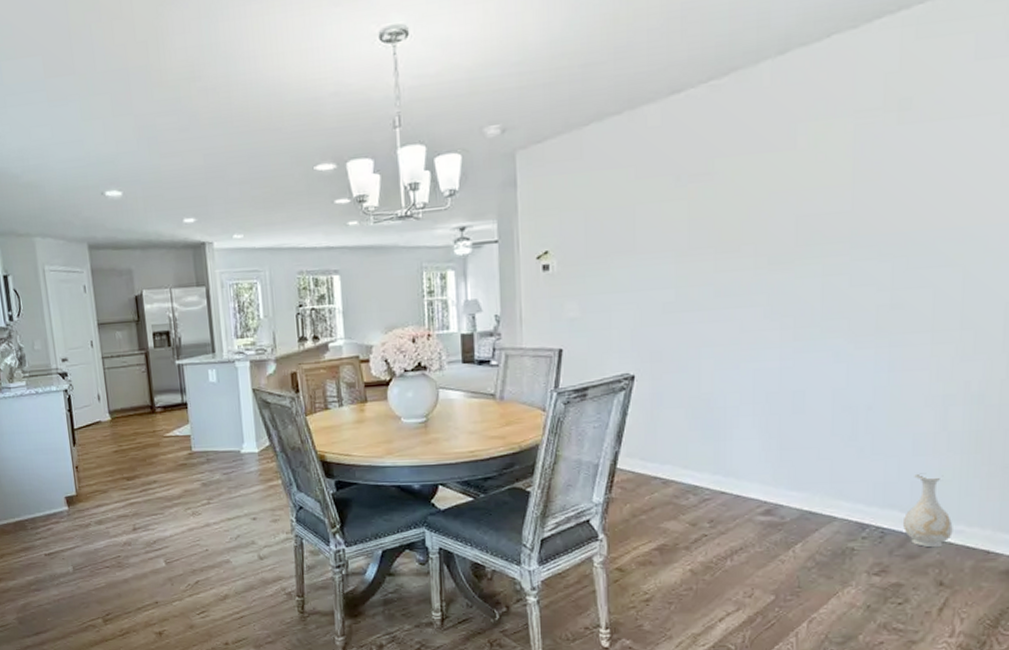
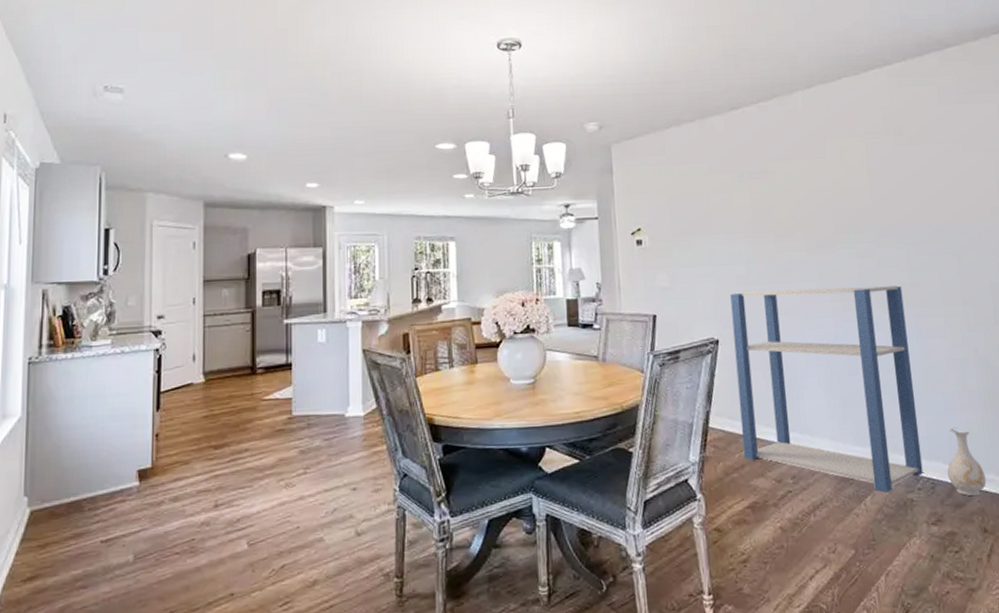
shelving unit: none [653,308,878,540] -> present [730,285,923,493]

